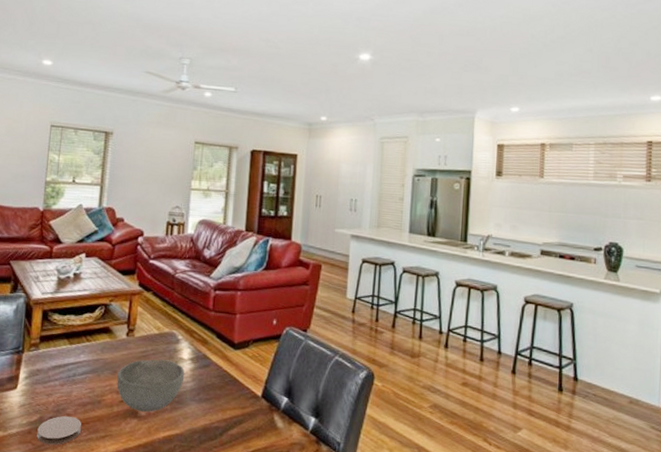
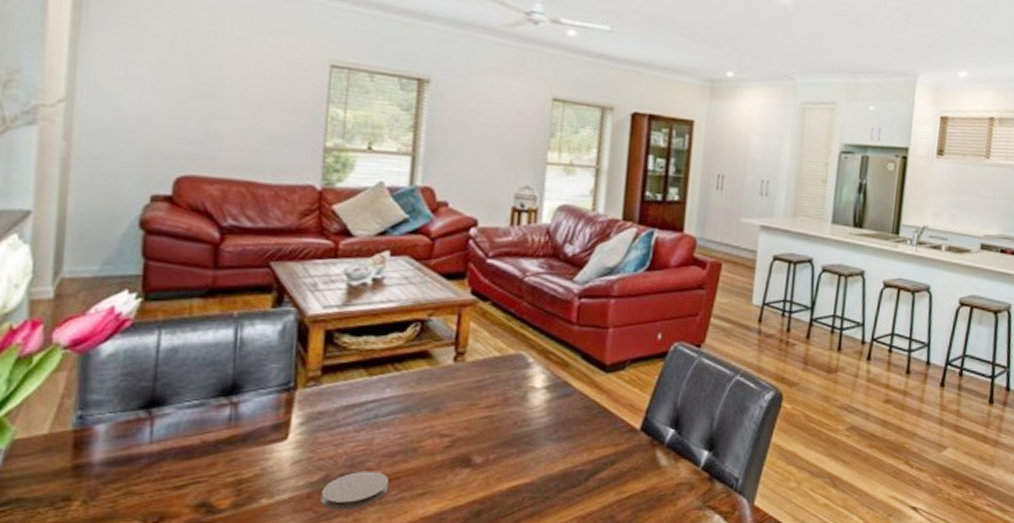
bowl: present [117,358,185,412] -> none [440,389,538,458]

